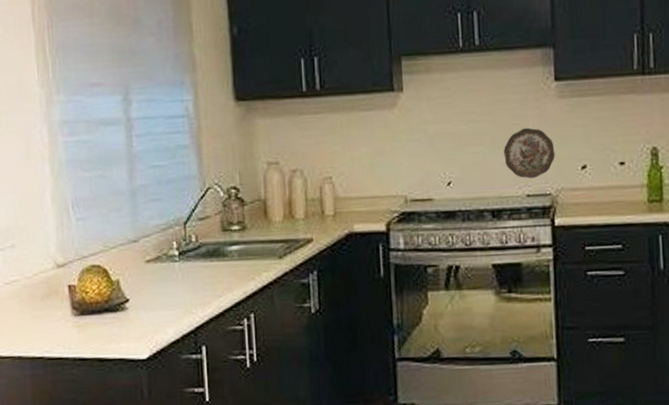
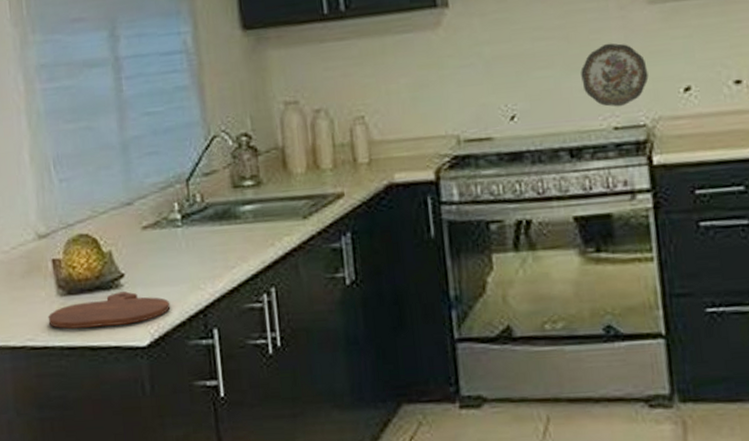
cutting board: none [63,313,167,343] -> present [48,291,171,329]

